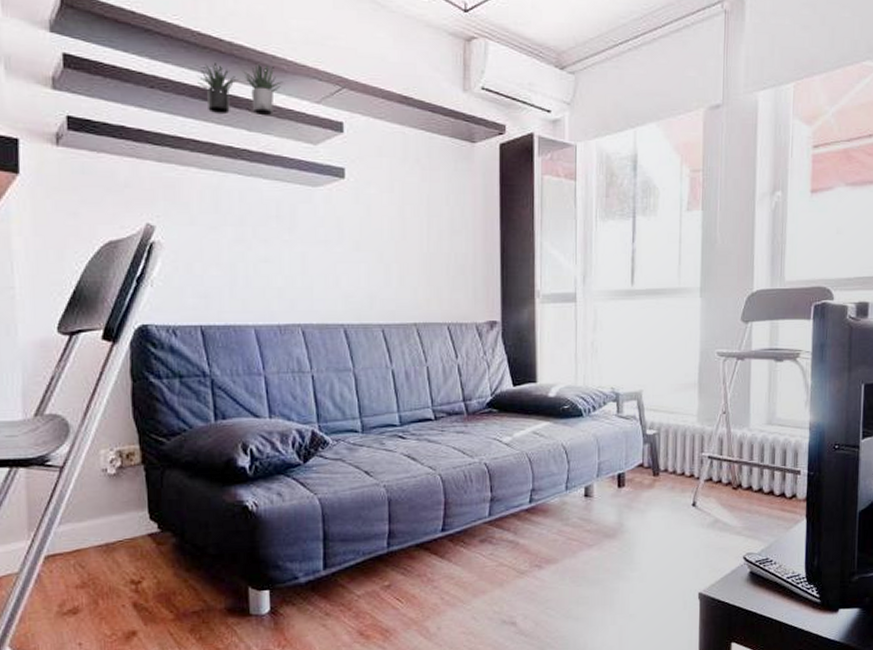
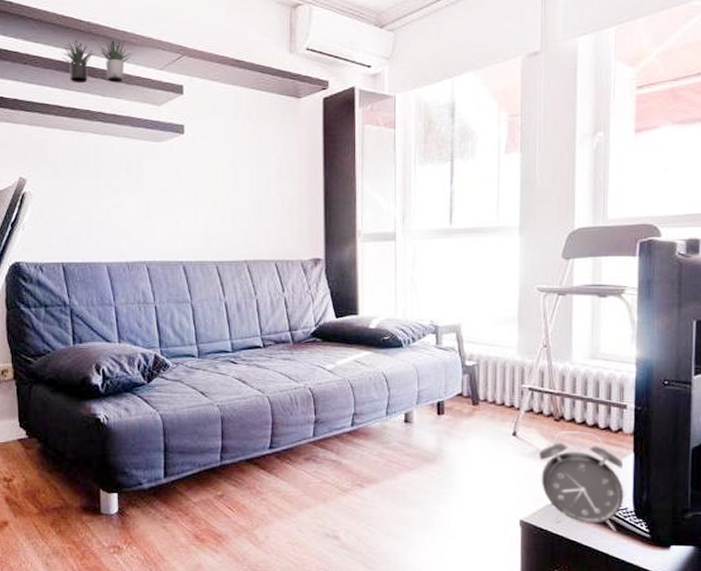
alarm clock: none [717,499,797,599] -> present [539,431,624,532]

